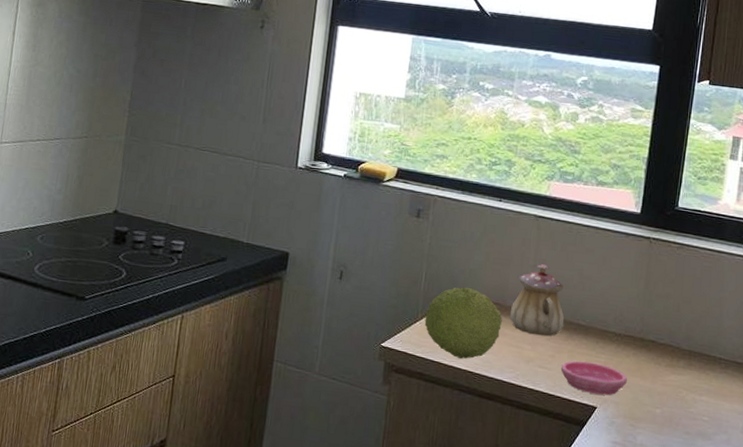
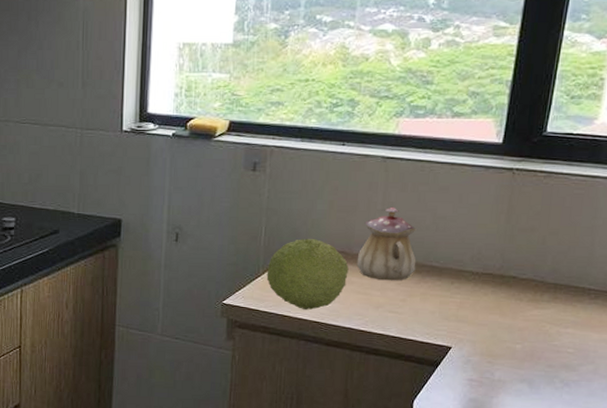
saucer: present [560,360,627,396] -> none [412,303,485,335]

